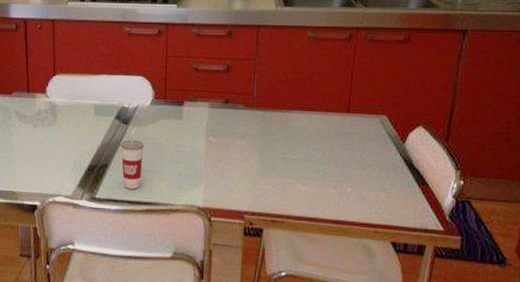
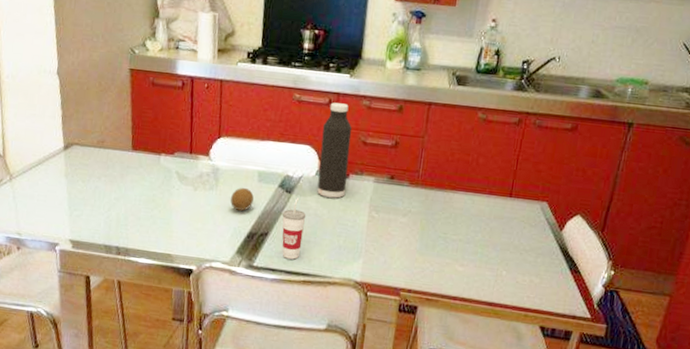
fruit: none [68,121,93,144] -> present [230,187,255,211]
water bottle: none [153,33,184,126] -> present [317,102,353,198]

